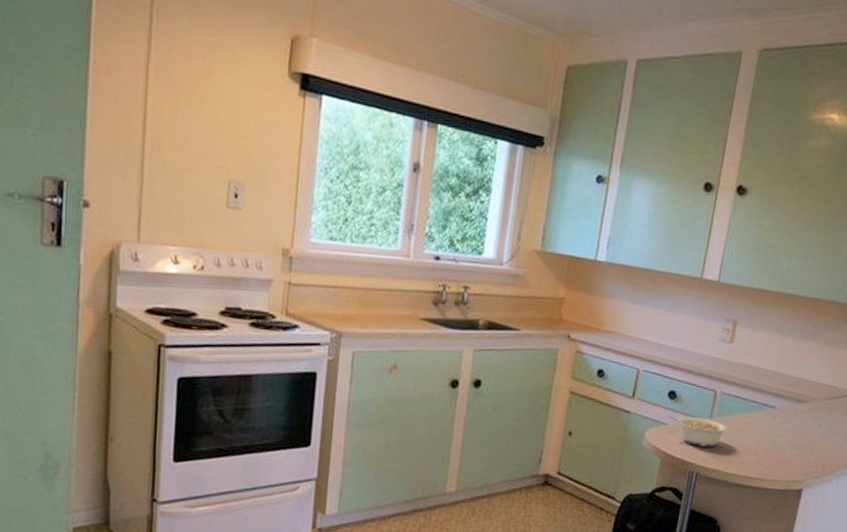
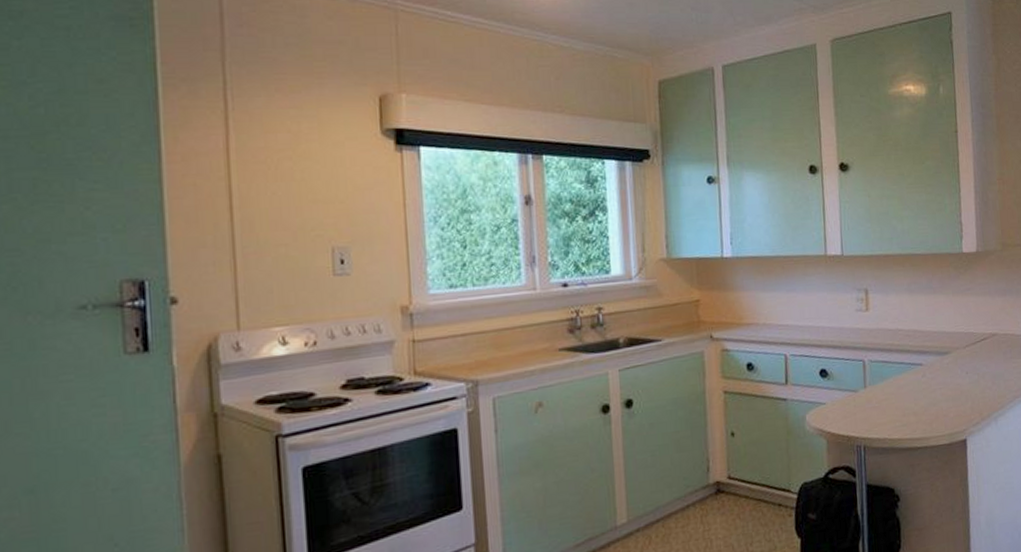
legume: present [669,416,728,447] -> none [825,389,883,419]

